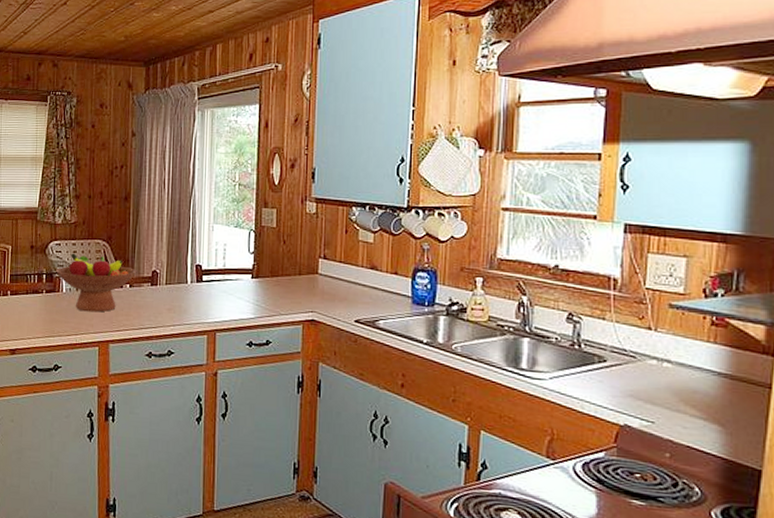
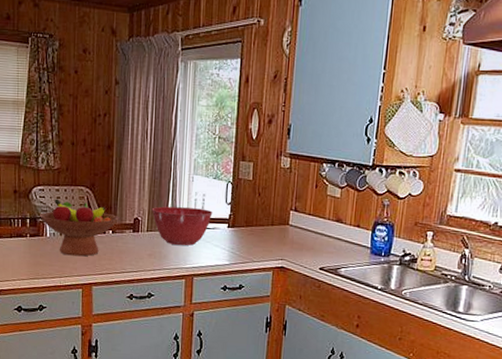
mixing bowl: none [170,258,235,298] -> present [151,206,213,246]

